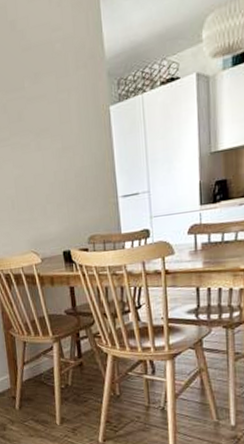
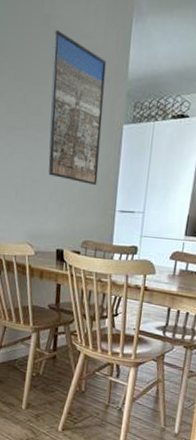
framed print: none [21,31,93,179] -> present [48,29,107,185]

